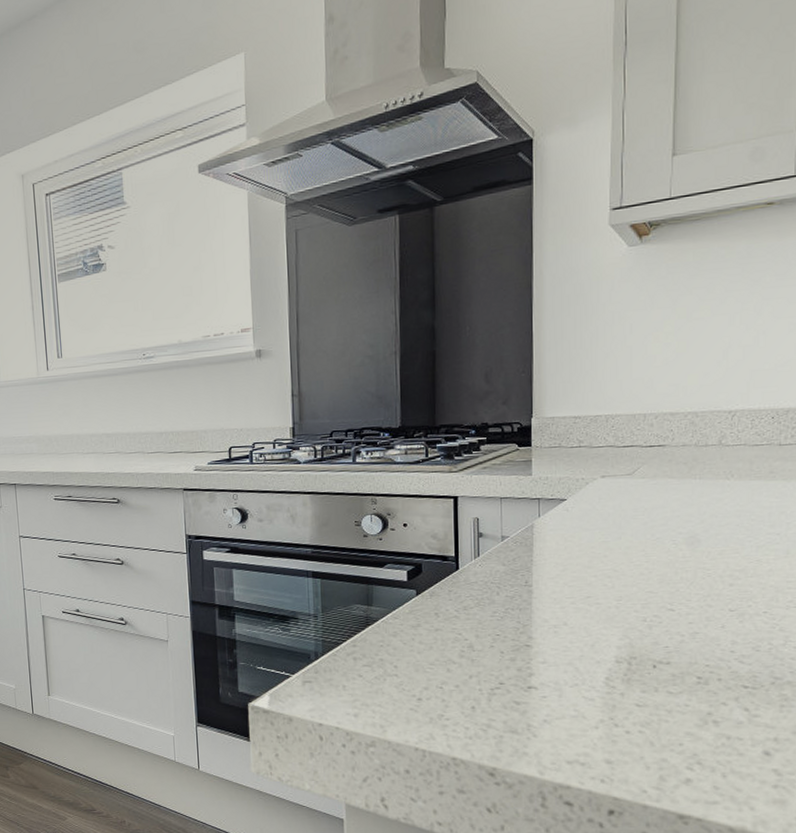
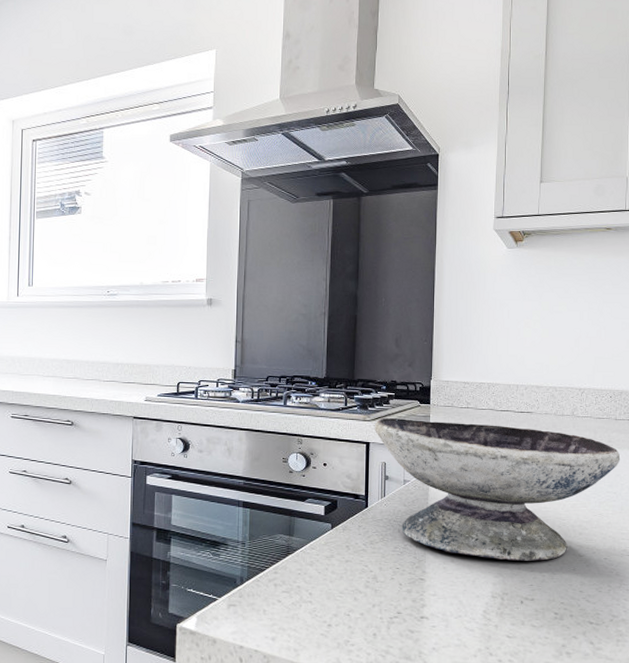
bowl: none [462,464,786,620] -> present [374,417,621,561]

